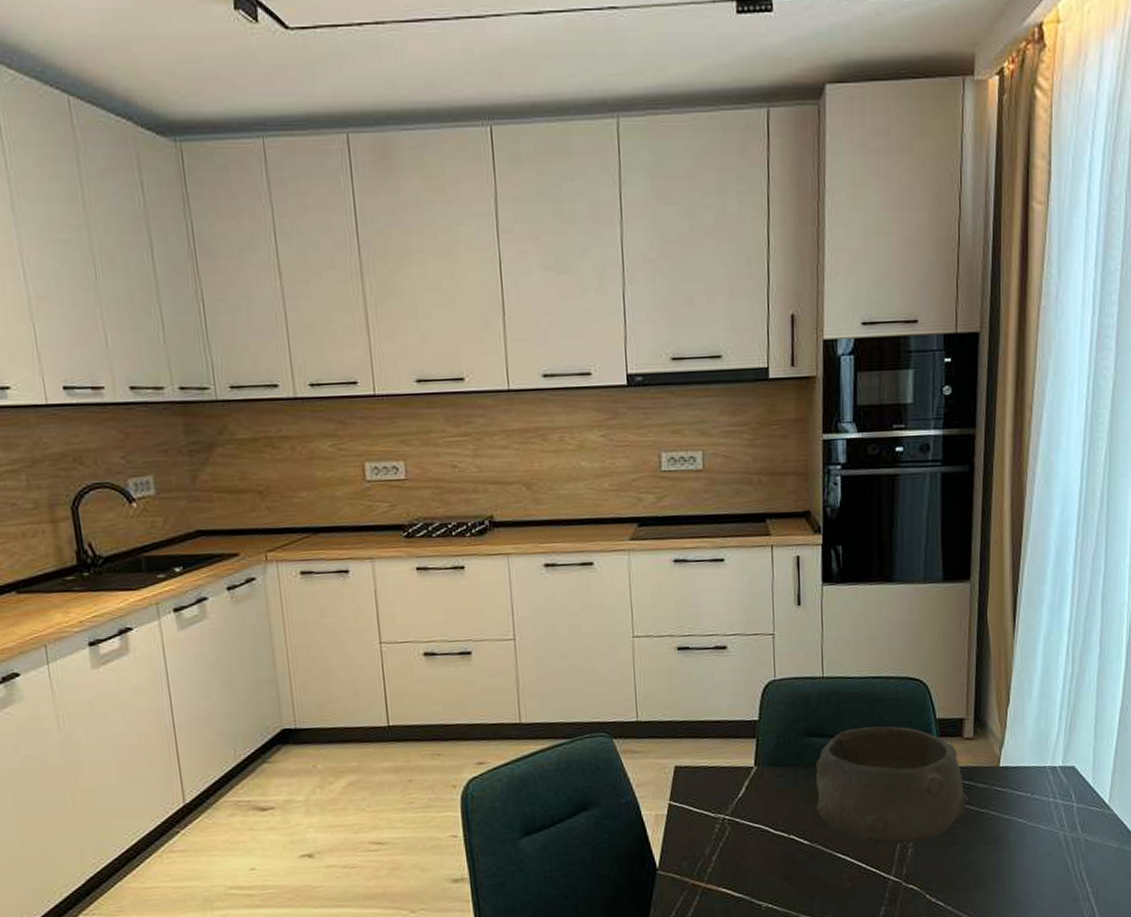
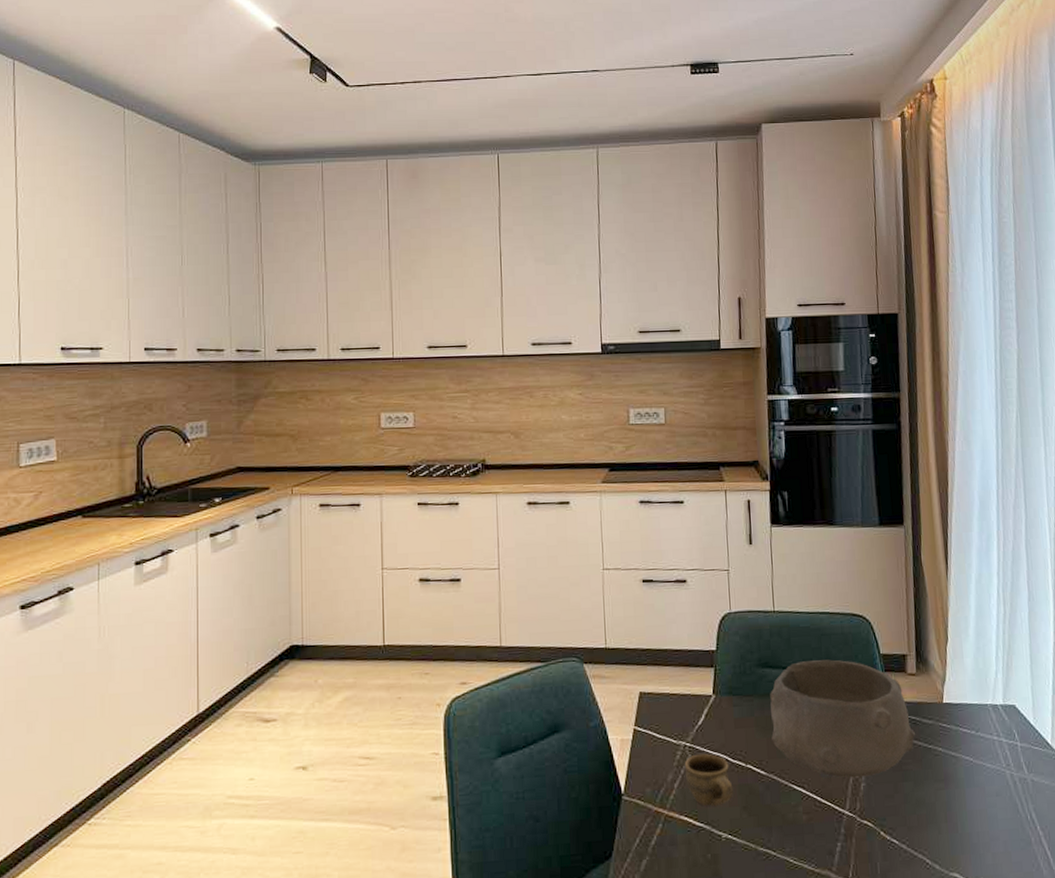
cup: none [723,825,775,878] -> present [684,753,733,807]

